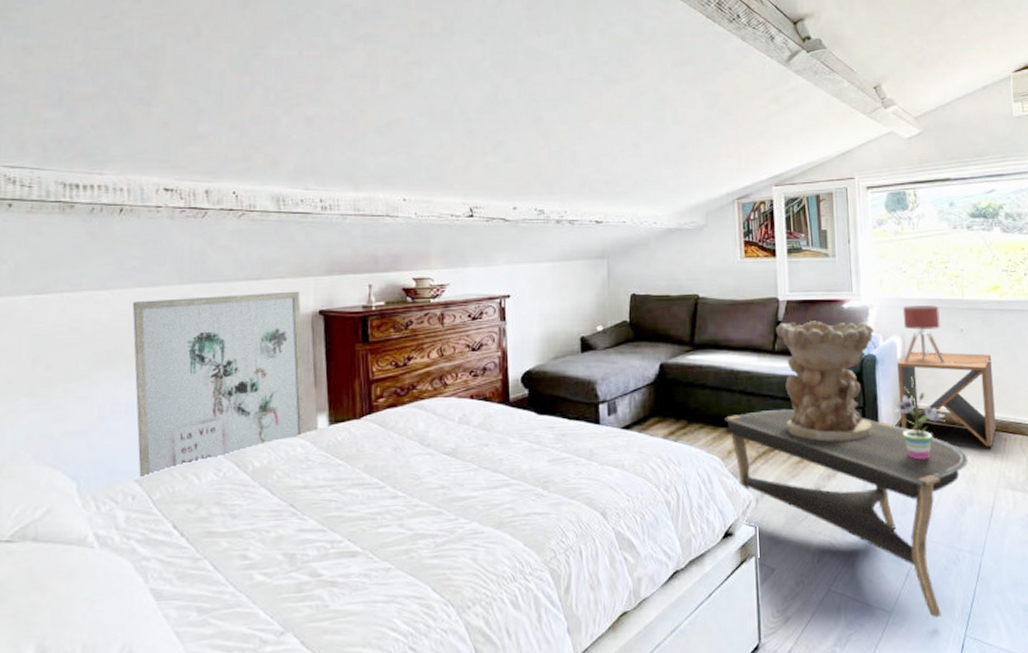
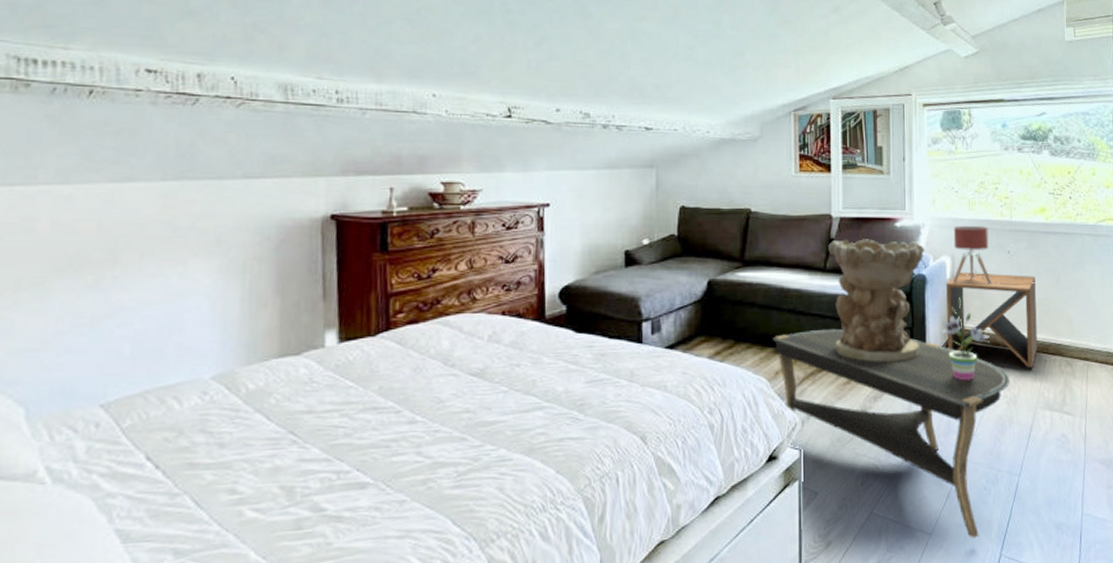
wall art: present [132,291,307,476] -> none [102,192,312,401]

